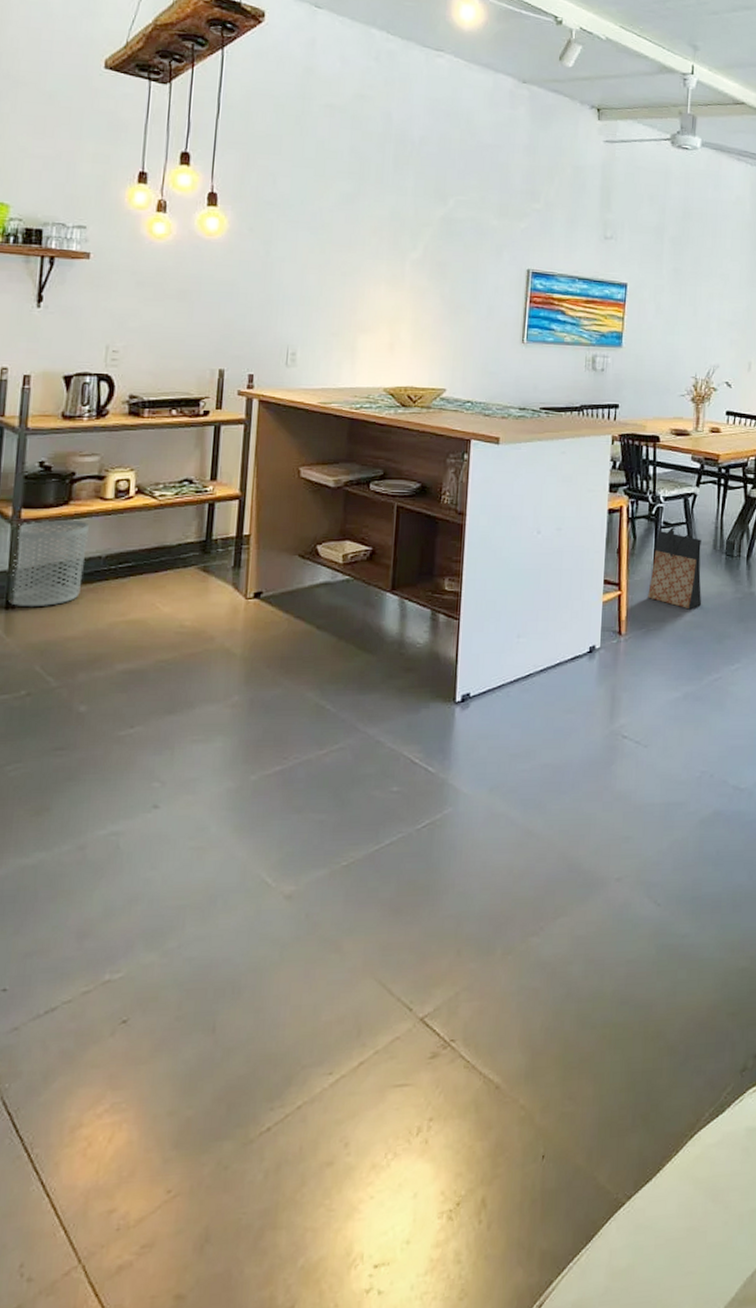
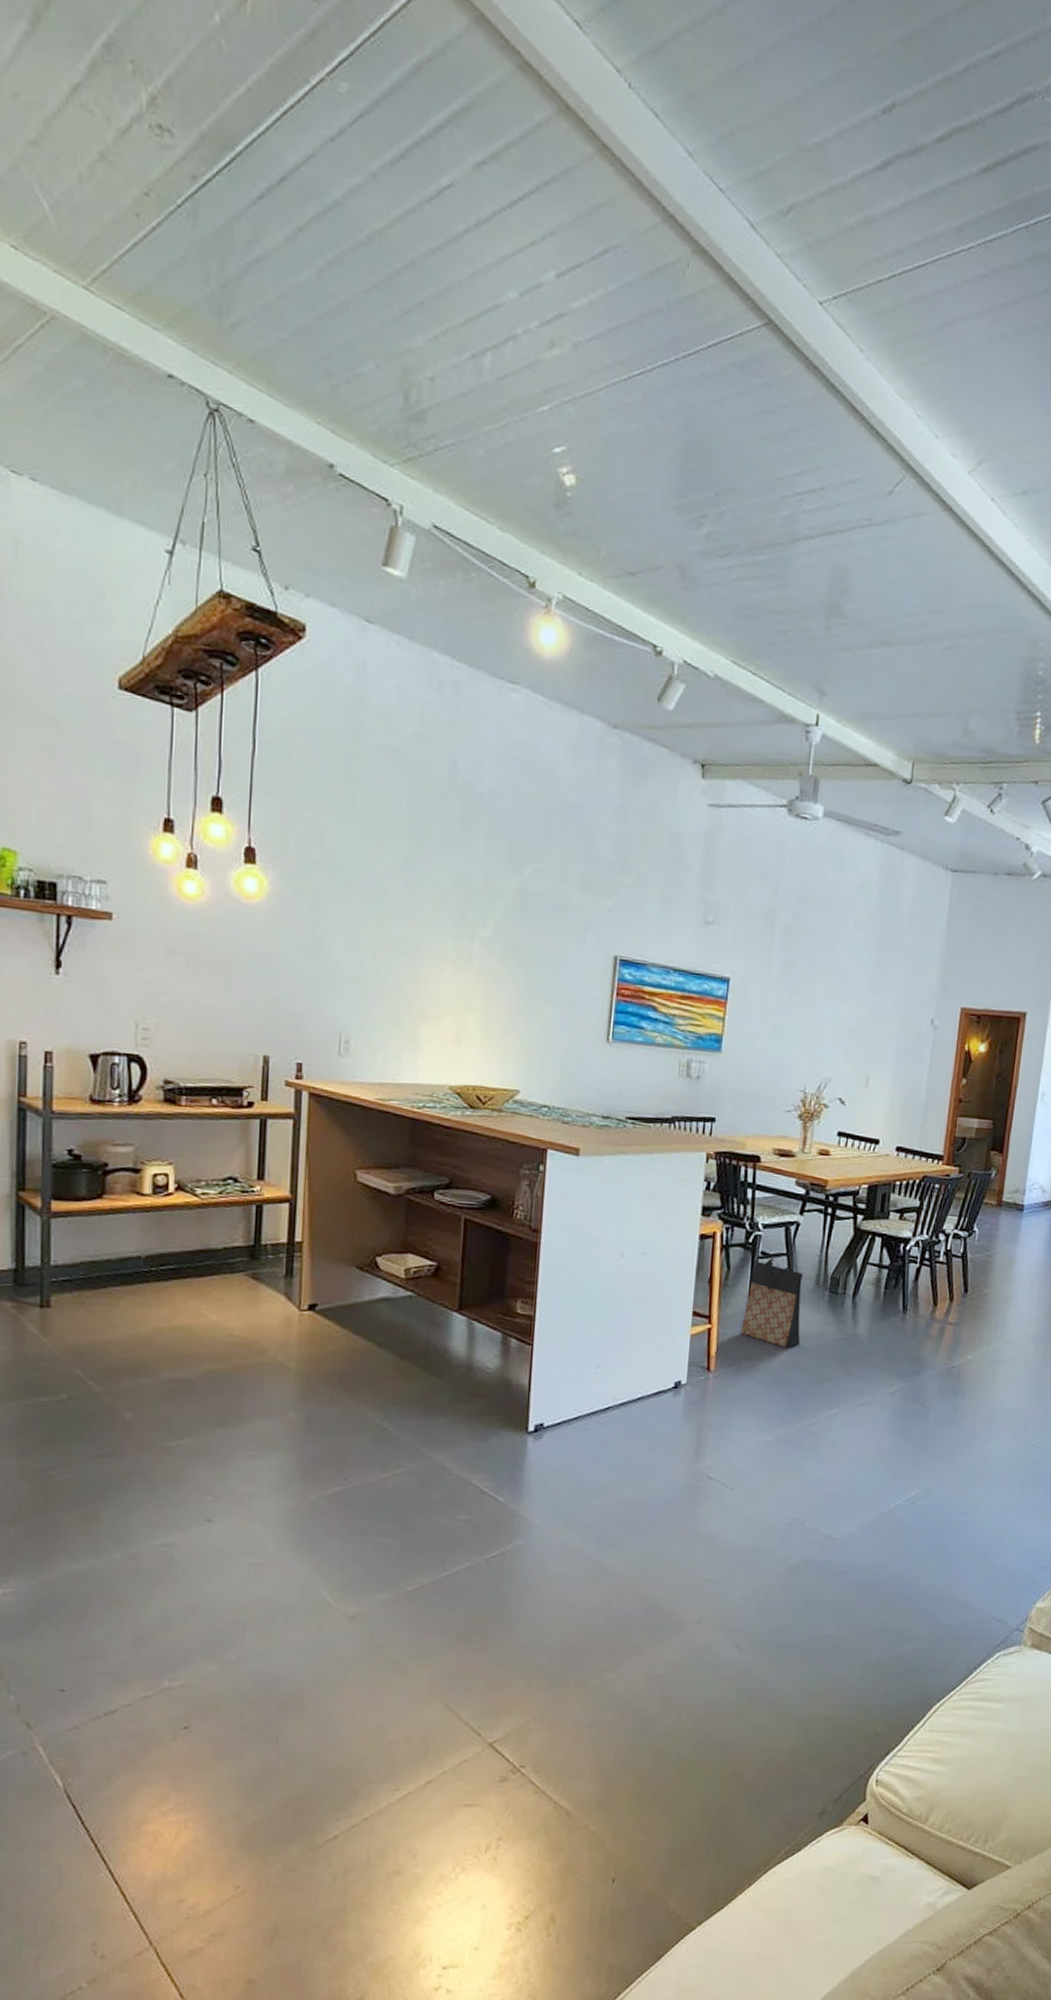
waste bin: present [8,520,89,608] -> none [43,1214,125,1307]

